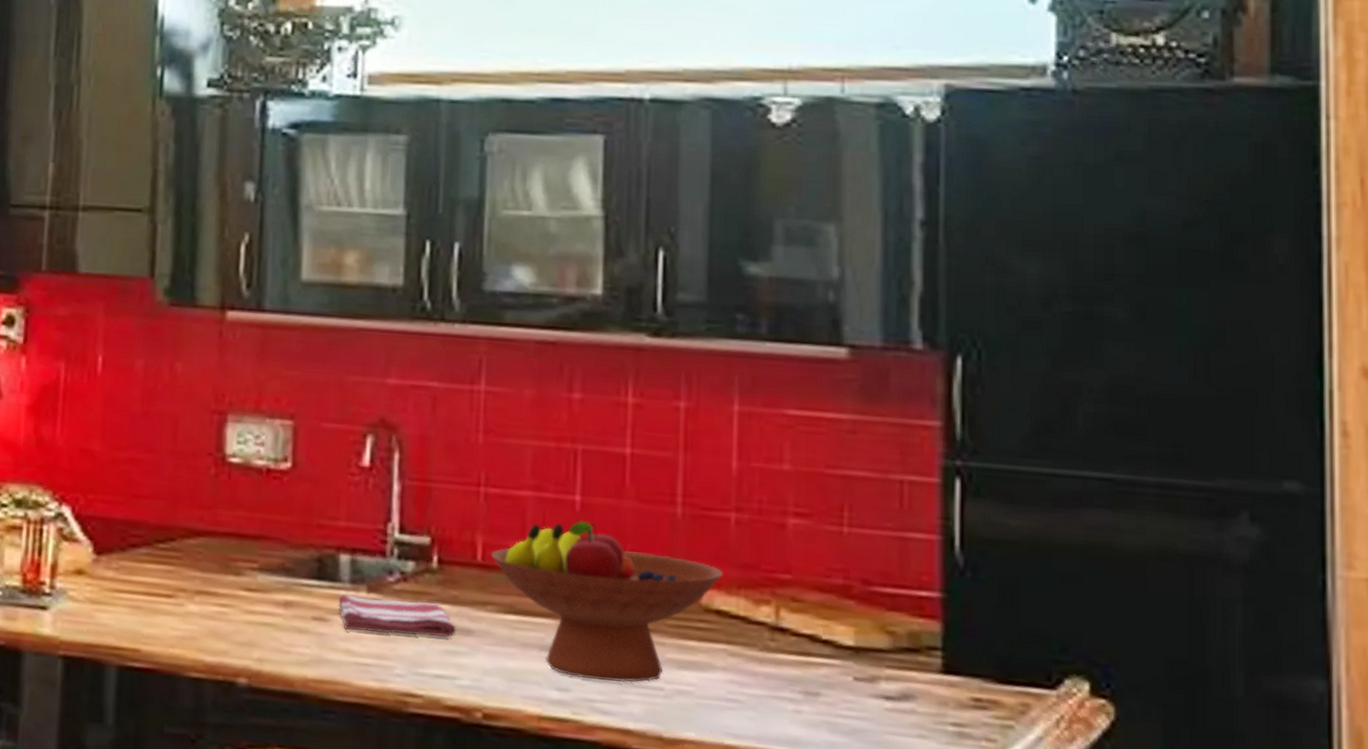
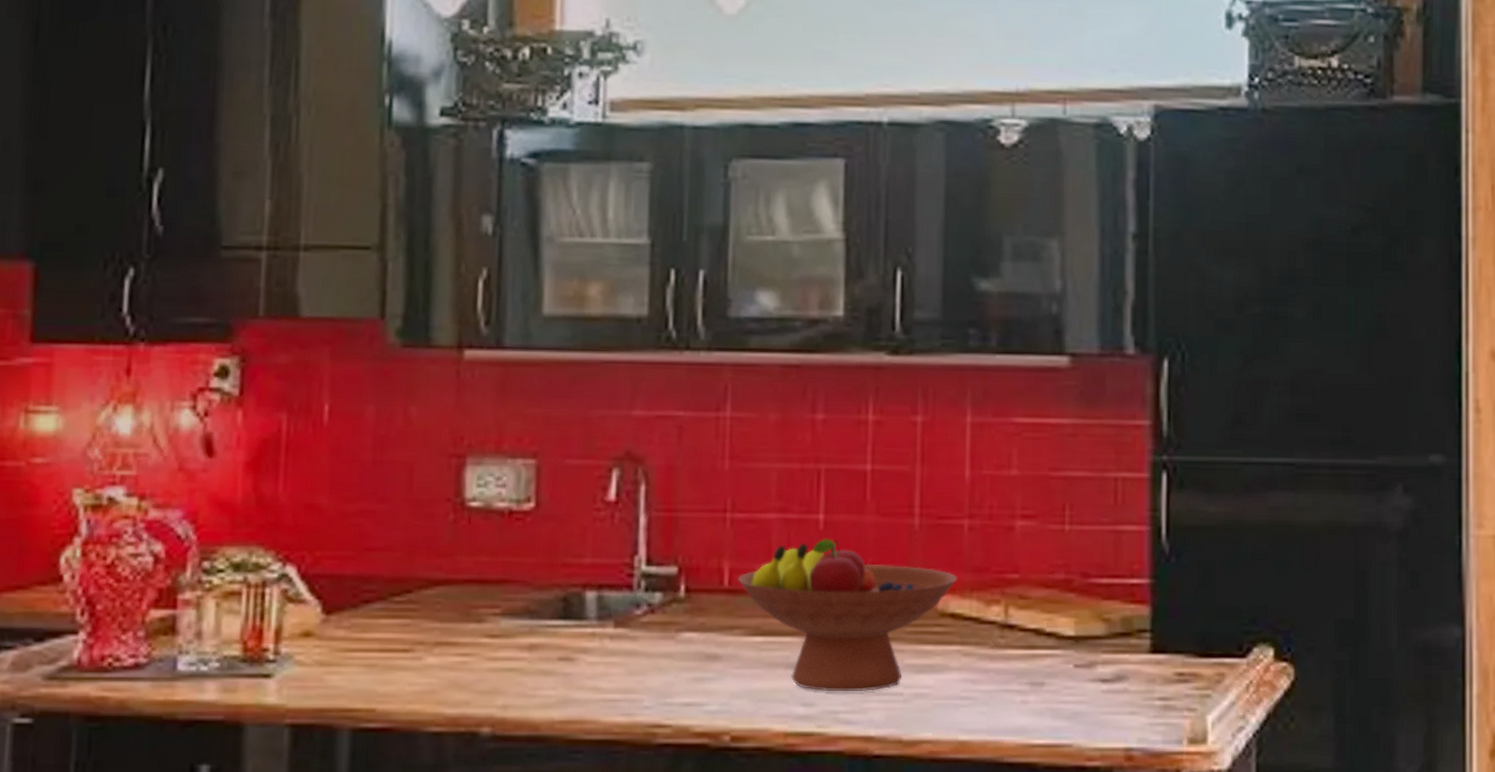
dish towel: present [338,593,457,637] -> none [584,631,704,668]

